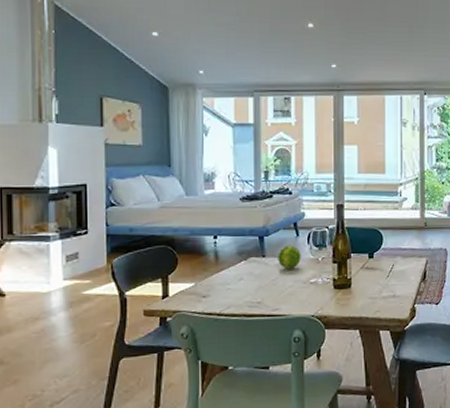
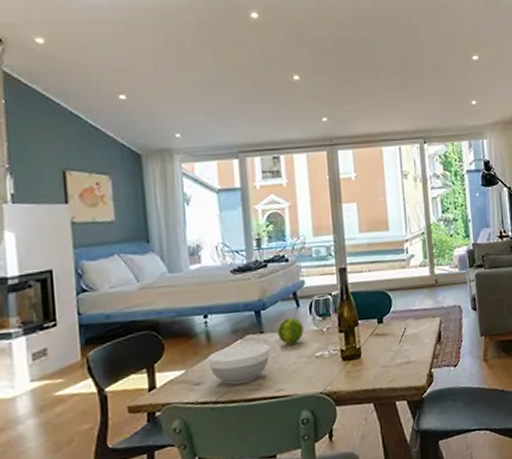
bowl: none [215,265,270,301] -> present [208,343,270,385]

